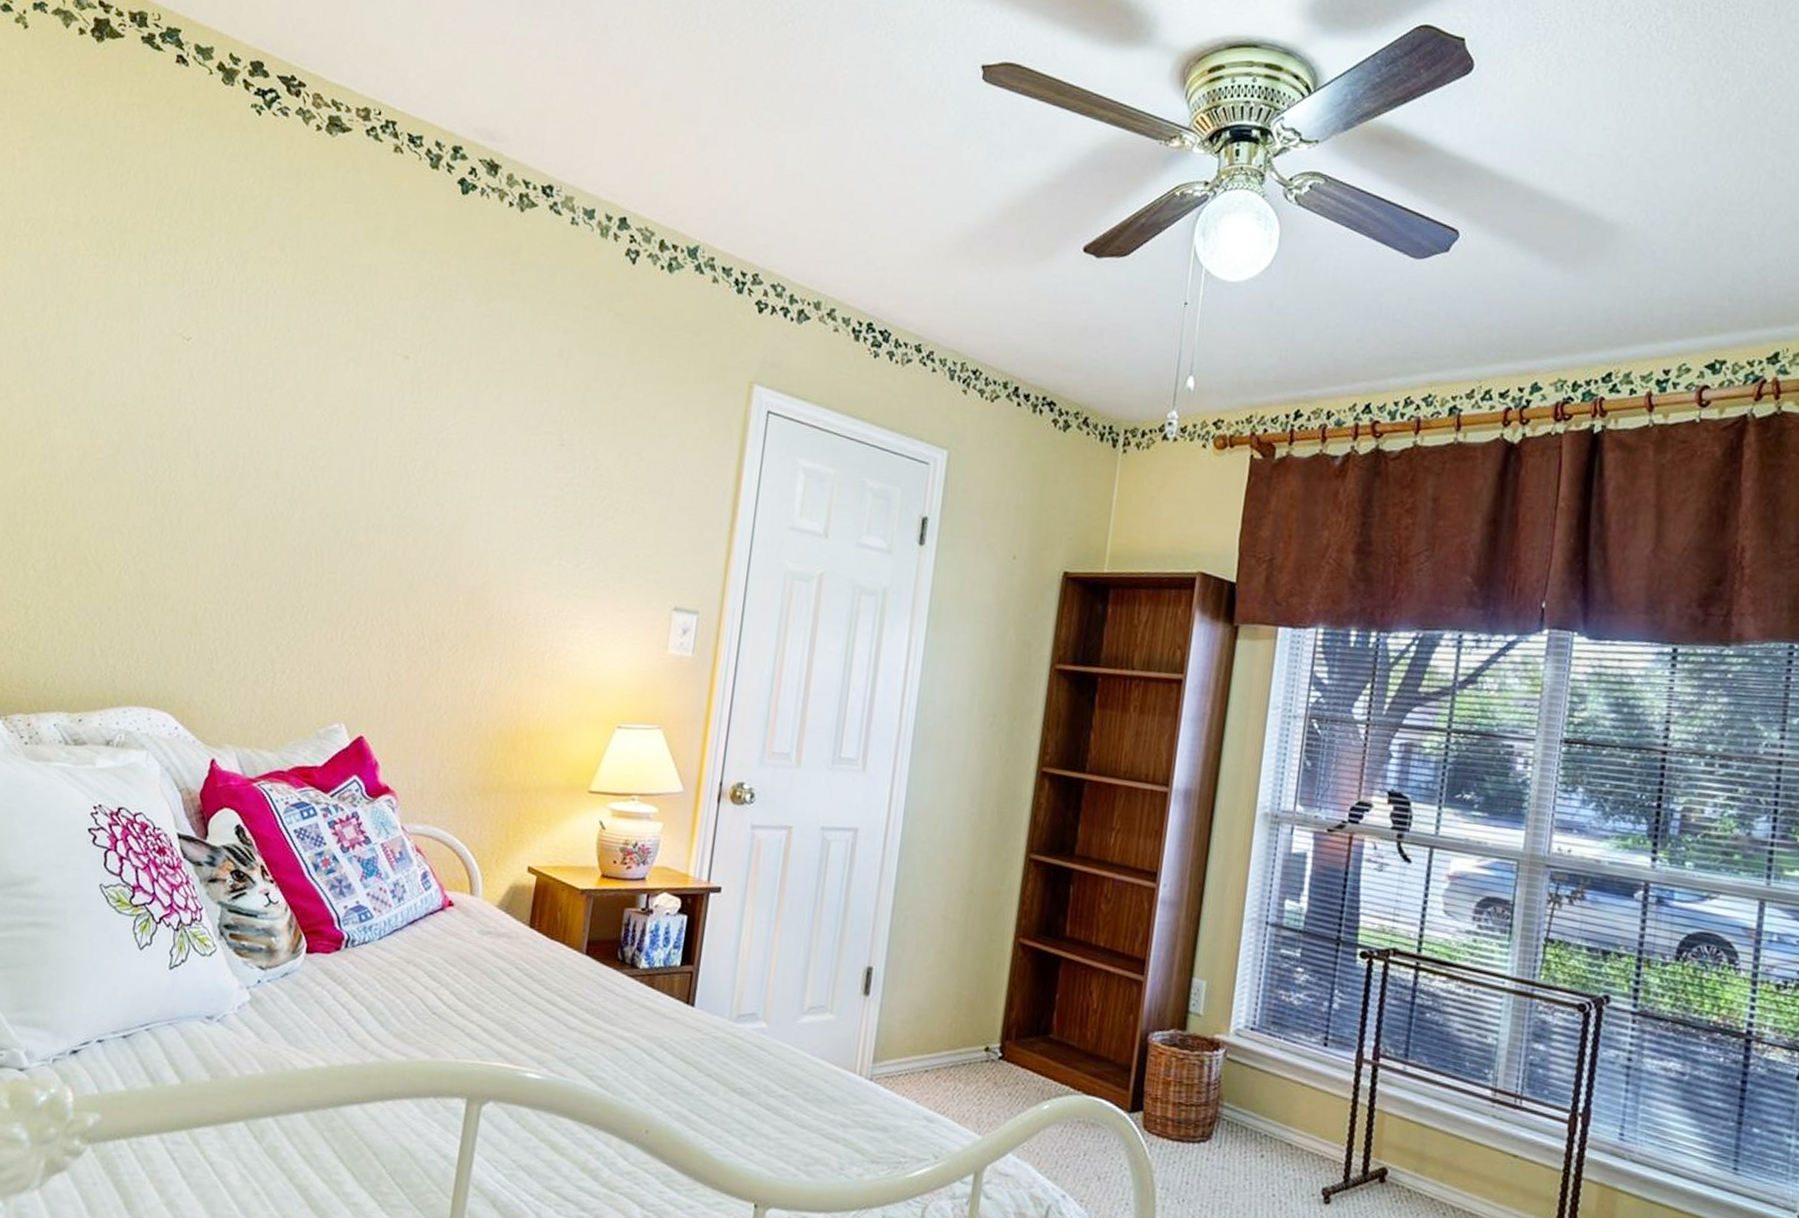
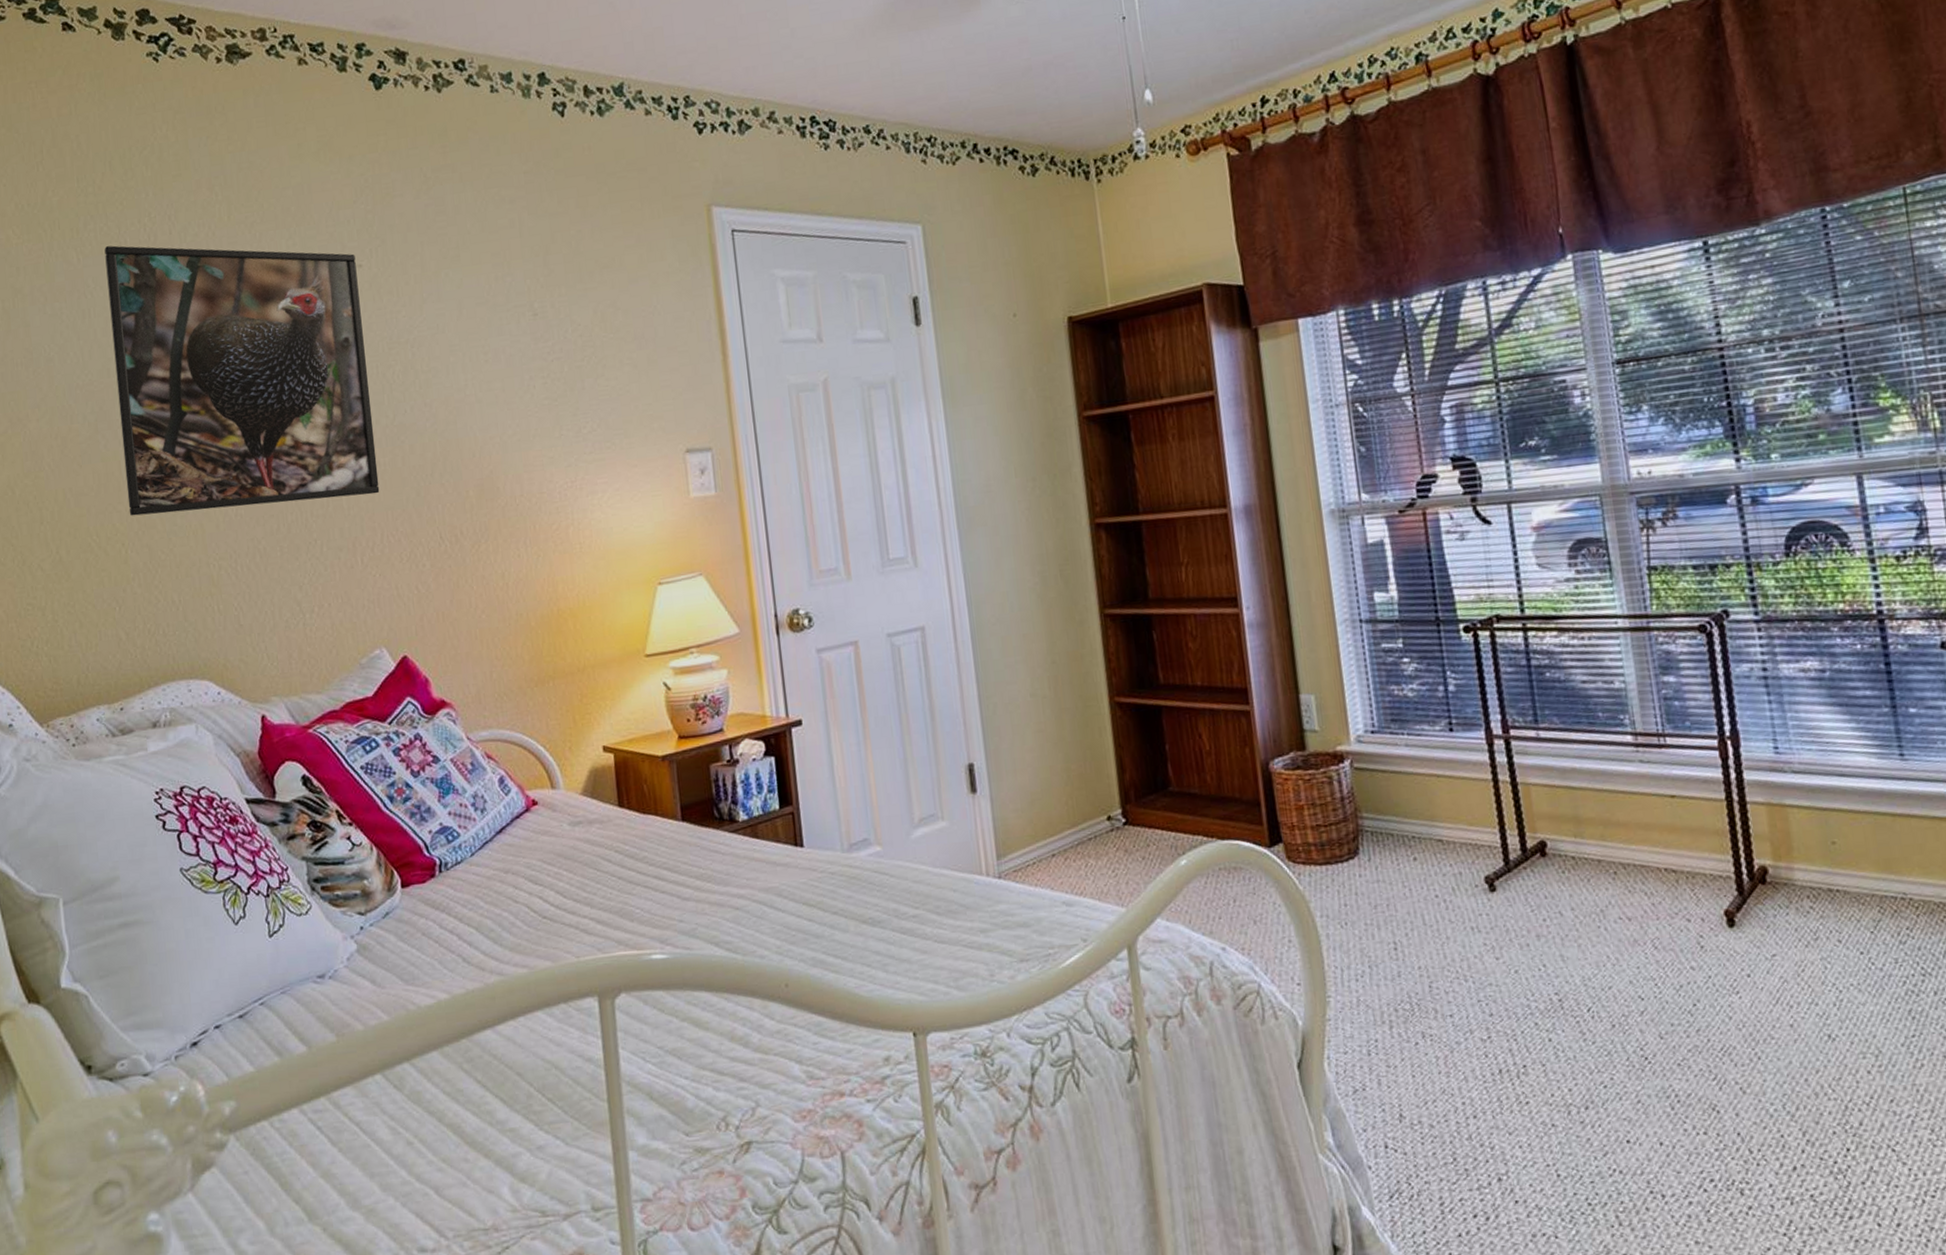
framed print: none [131,279,405,577] -> present [104,245,380,516]

